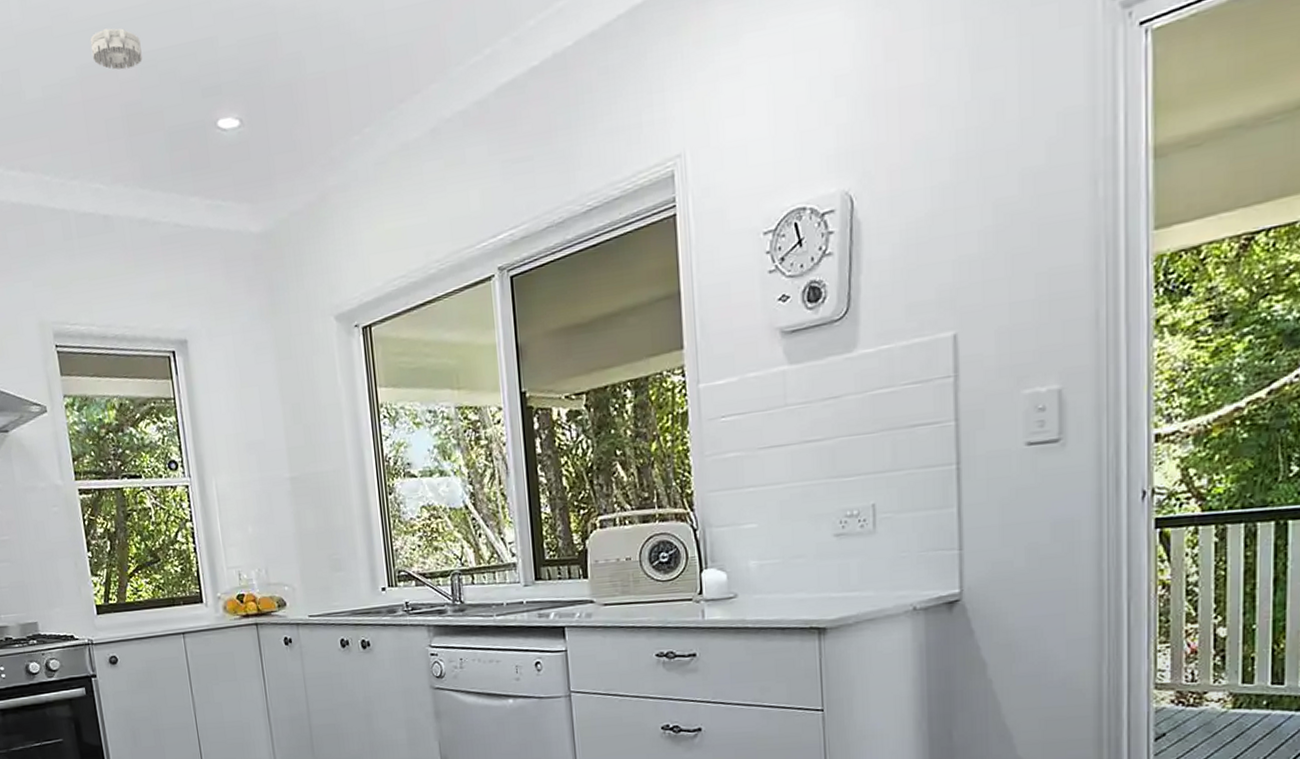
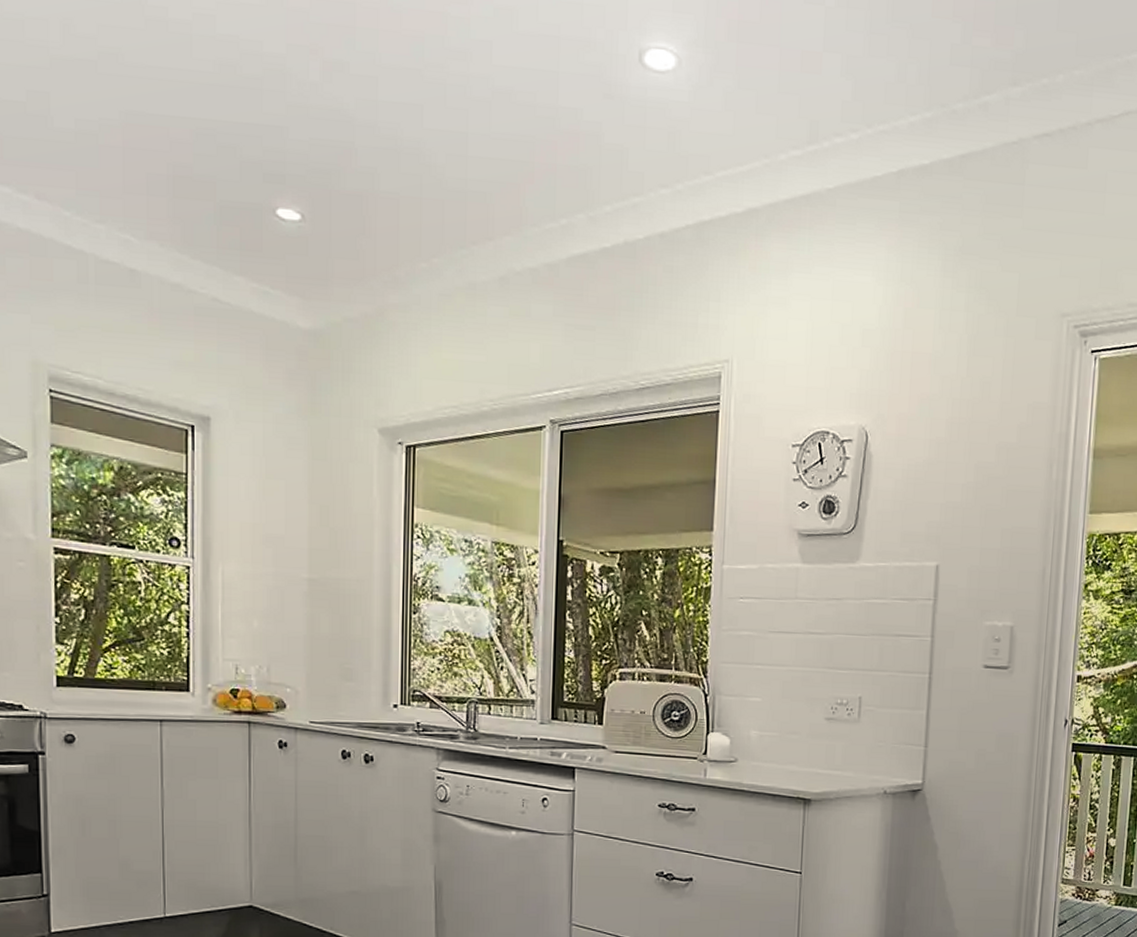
smoke detector: present [90,27,143,70] -> none [141,83,200,131]

